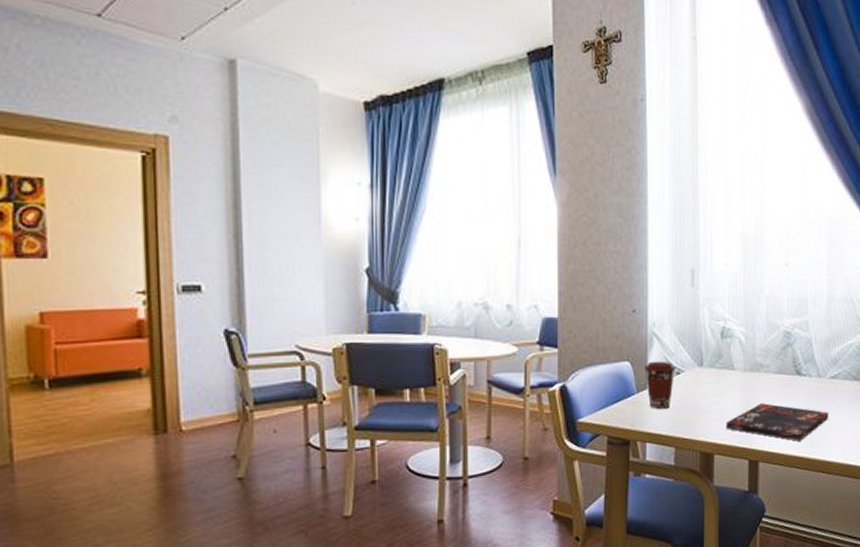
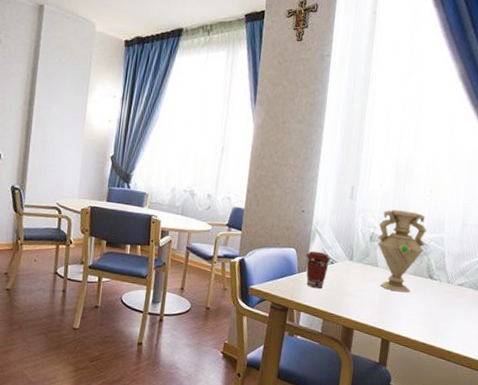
book: present [726,403,829,441] -> none [365,296,453,331]
vase: none [729,293,788,398] -> present [377,209,427,293]

